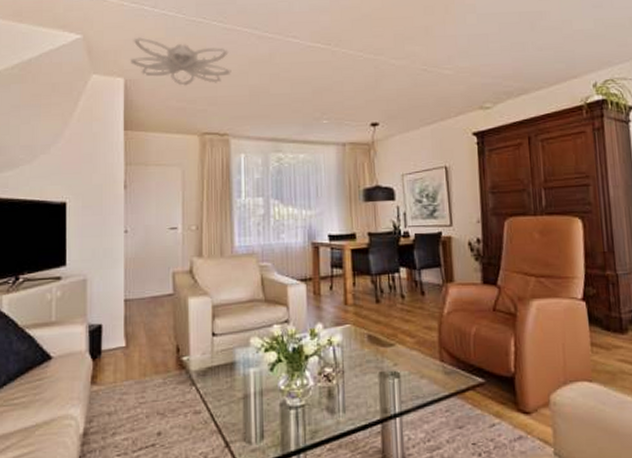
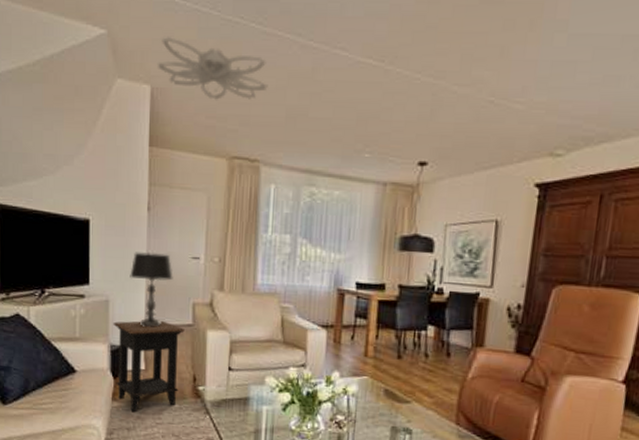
side table: none [91,293,165,395] -> present [113,320,185,413]
table lamp: none [108,227,152,302] -> present [130,252,173,328]

